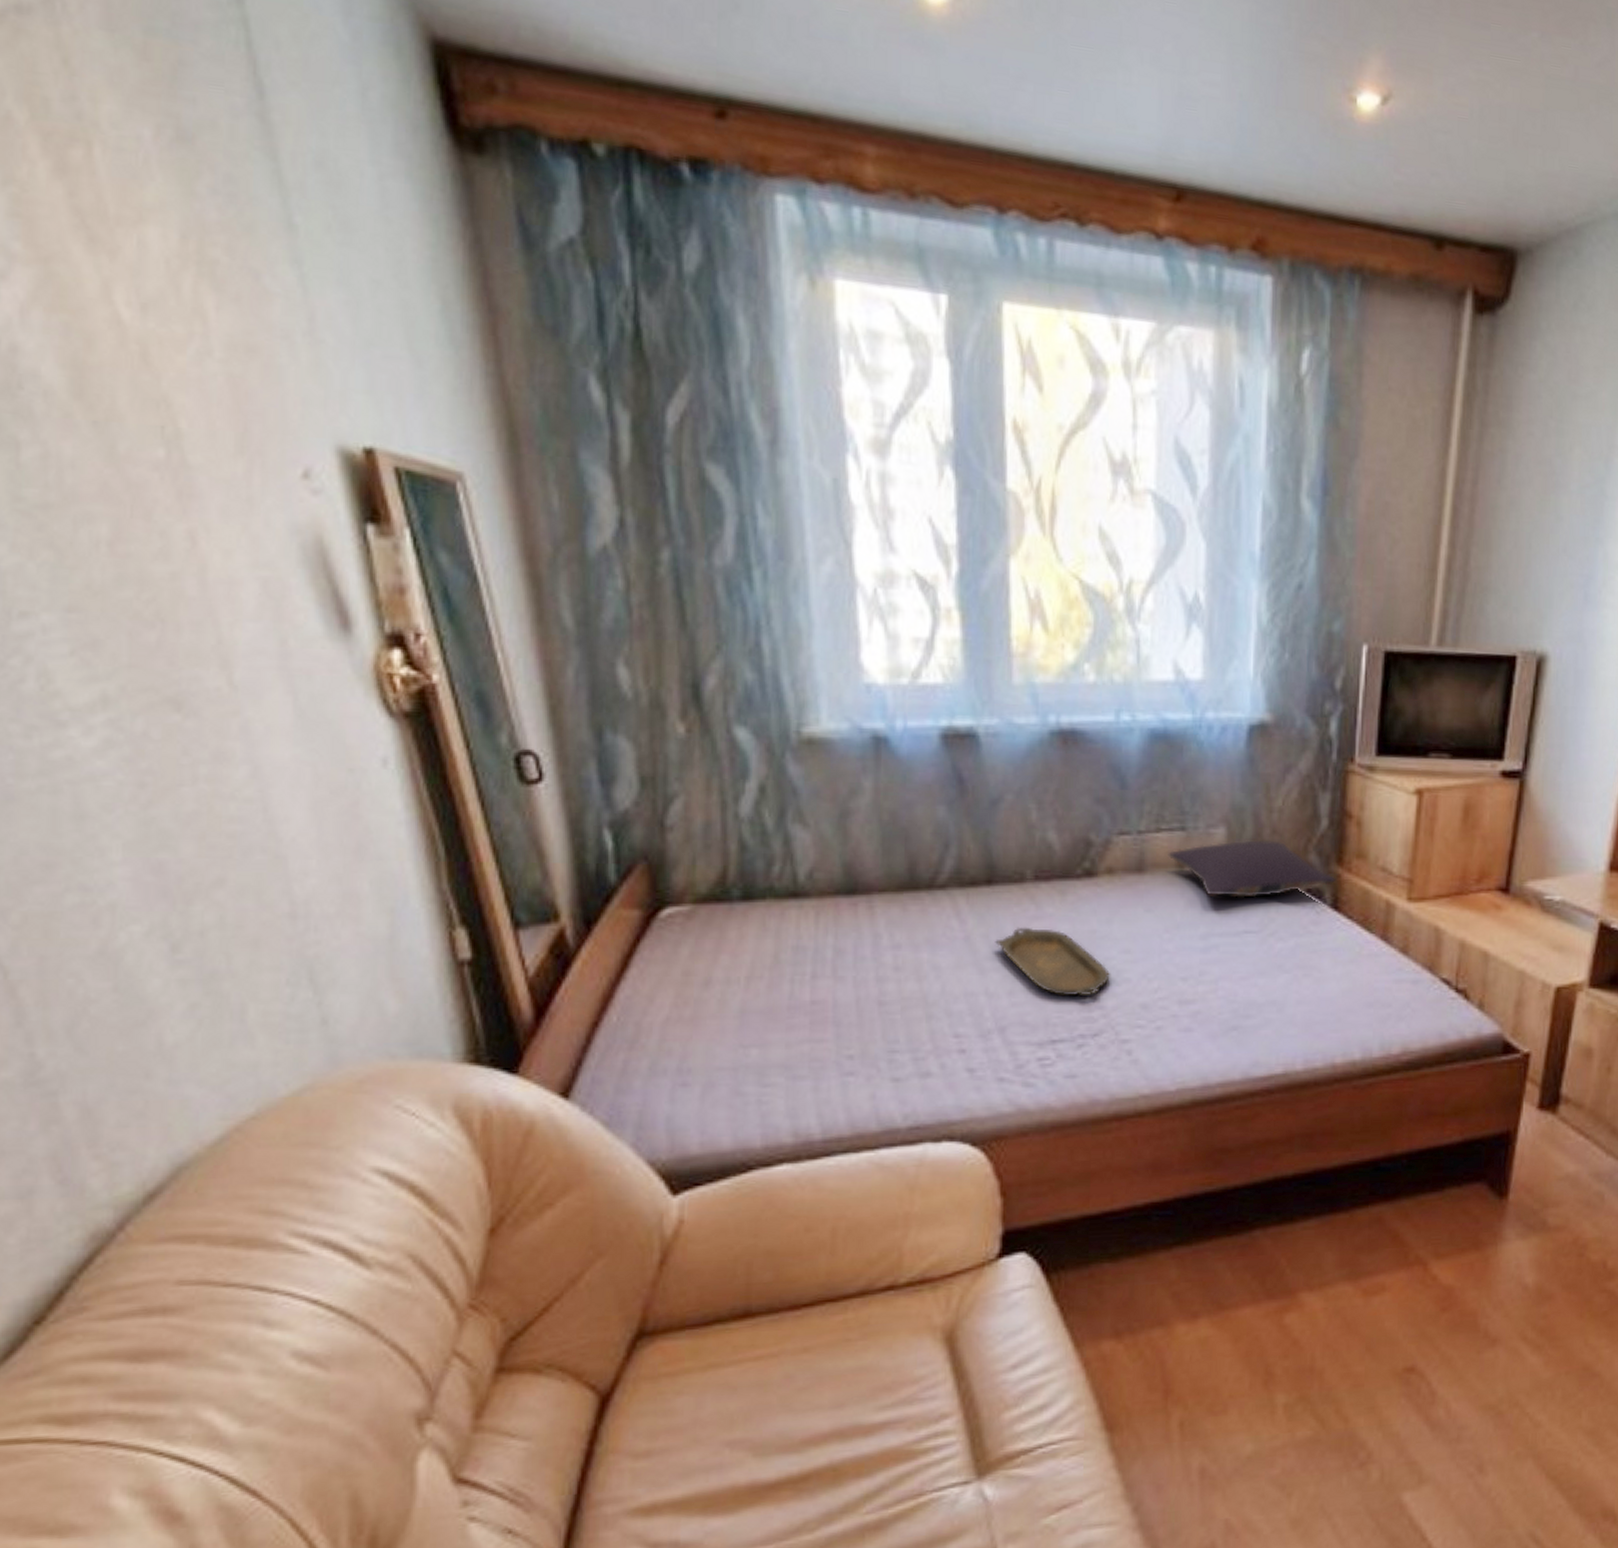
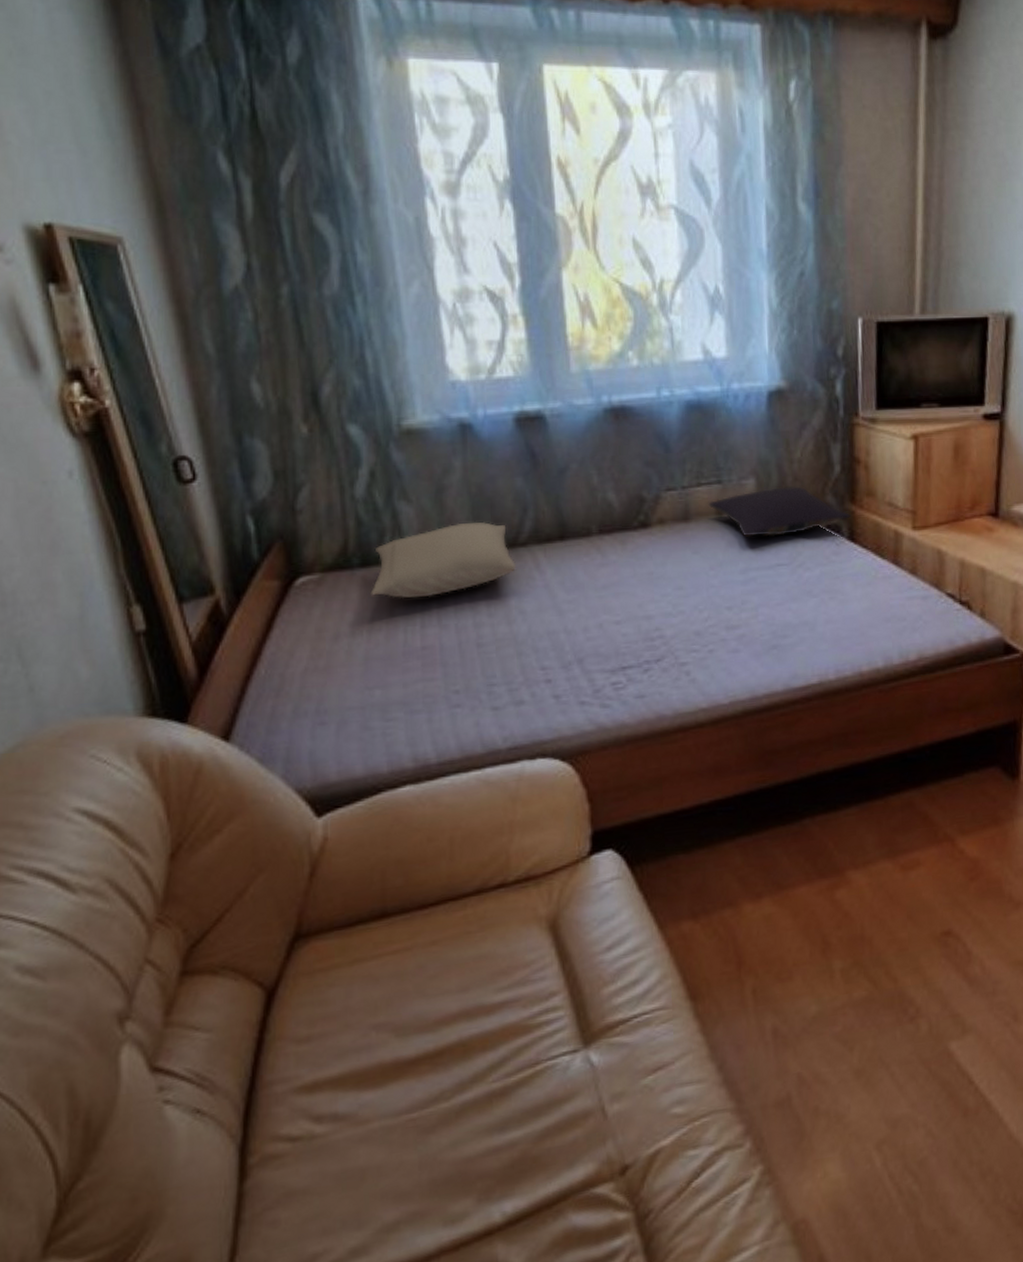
pillow: none [752,855,933,943] -> present [370,522,517,599]
serving tray: present [995,927,1110,995] -> none [570,573,667,629]

